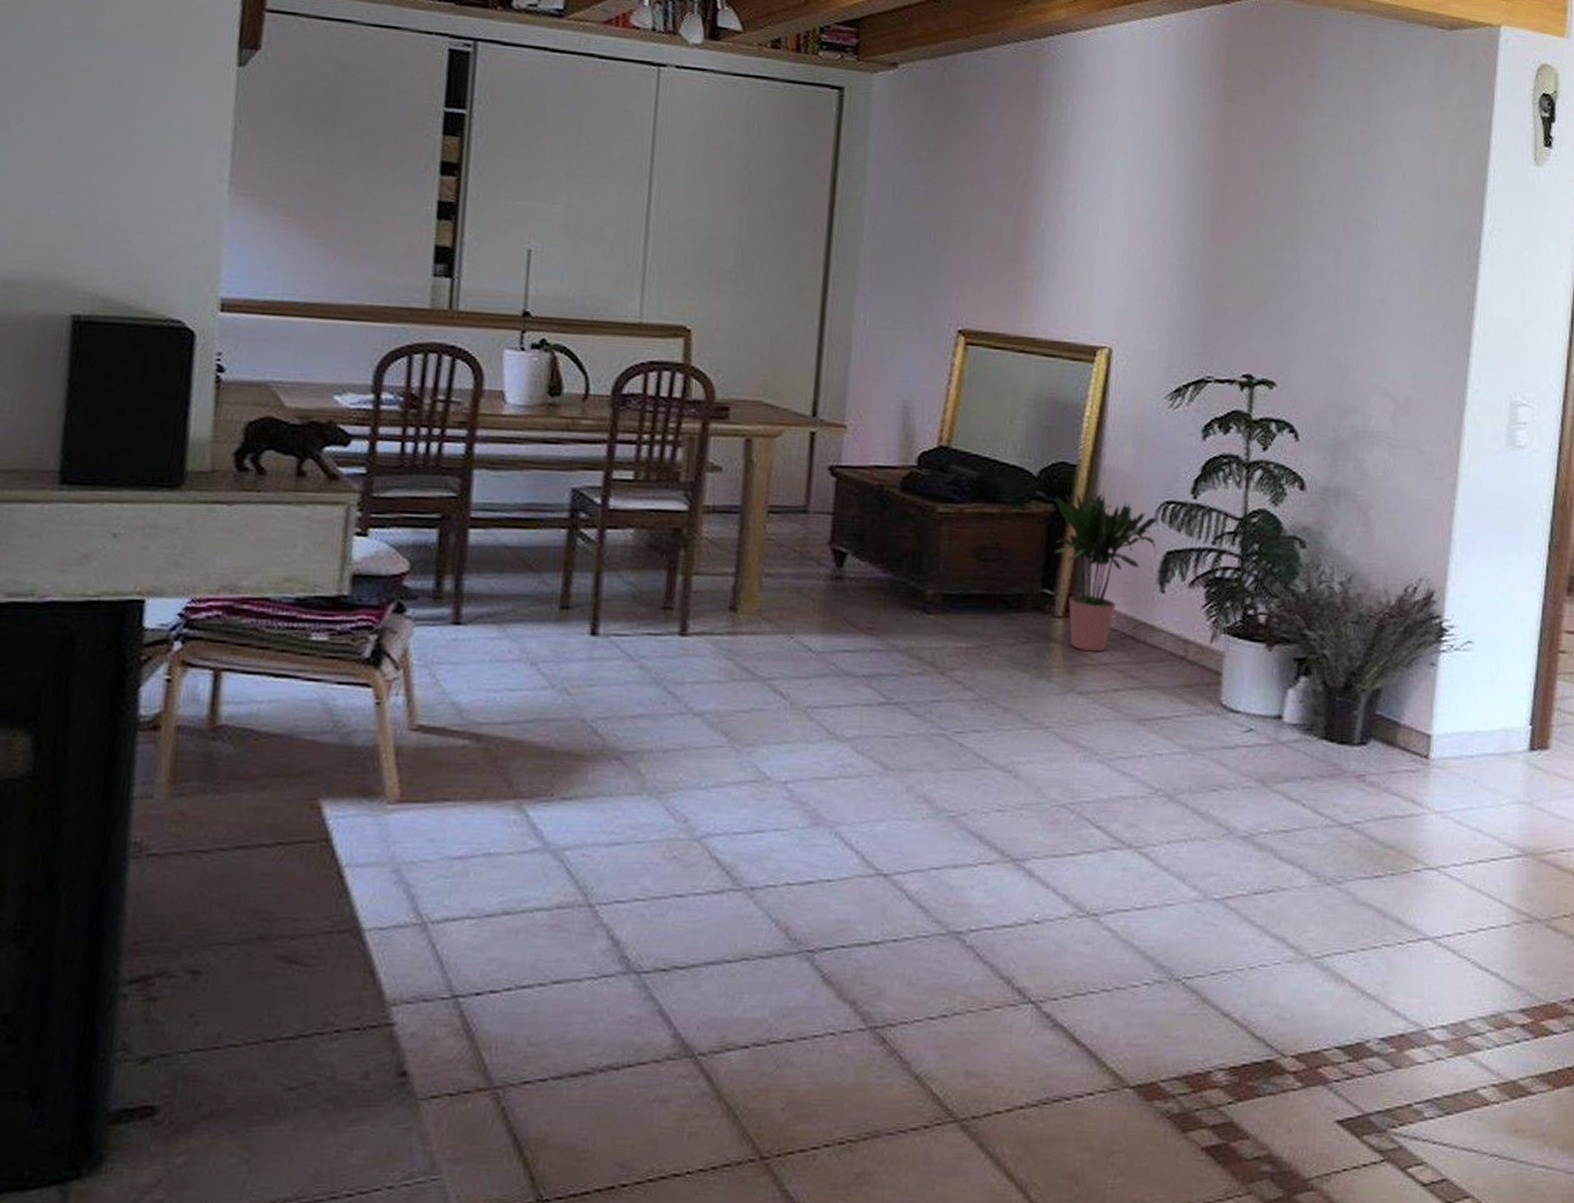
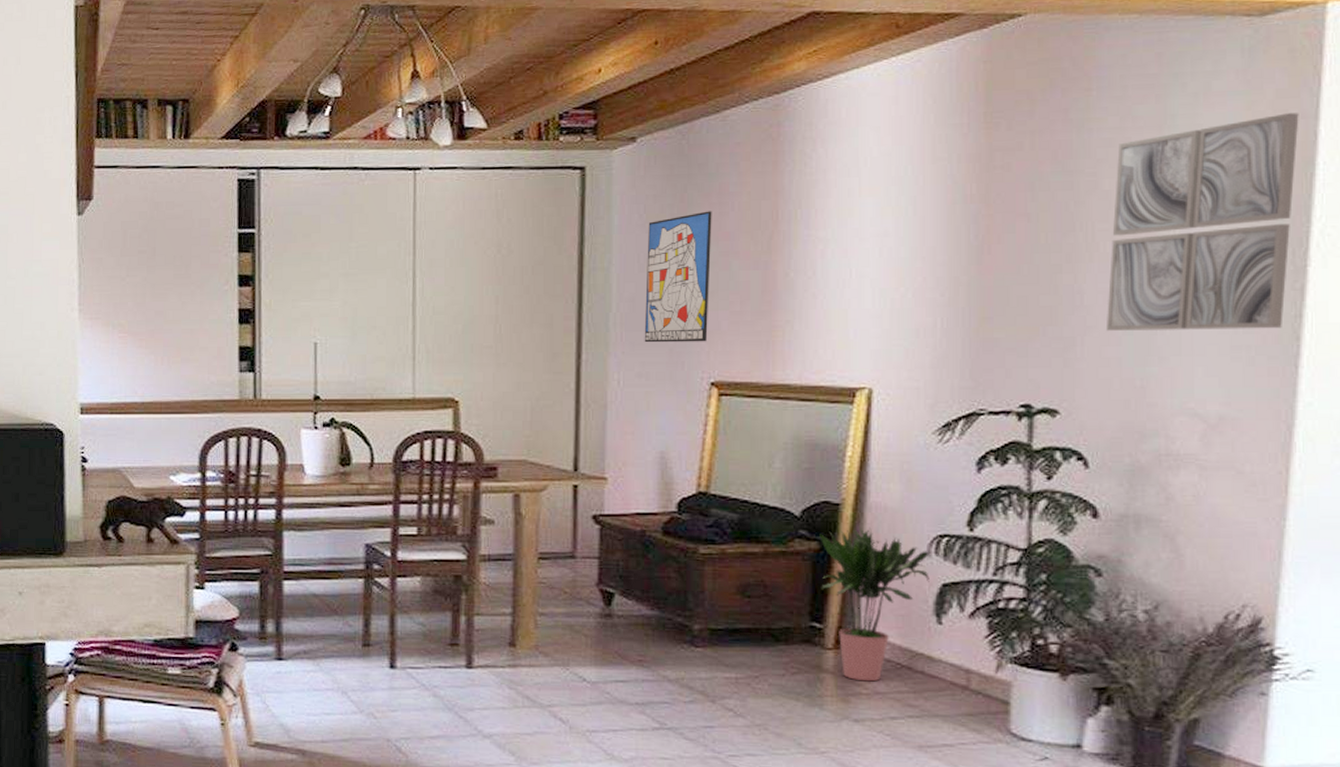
wall art: none [893,149,969,287] -> present [644,211,712,343]
wall art: none [1319,121,1477,319] -> present [1107,113,1299,331]

